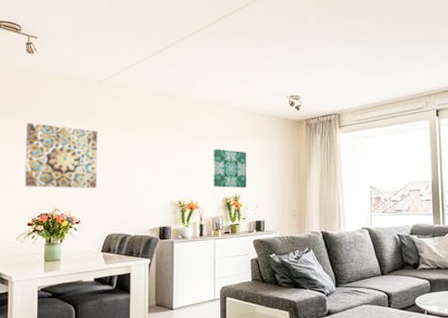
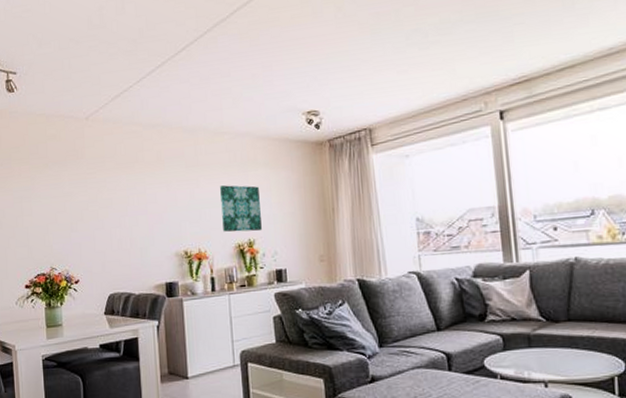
wall art: present [24,123,98,189] -> none [14,171,94,245]

